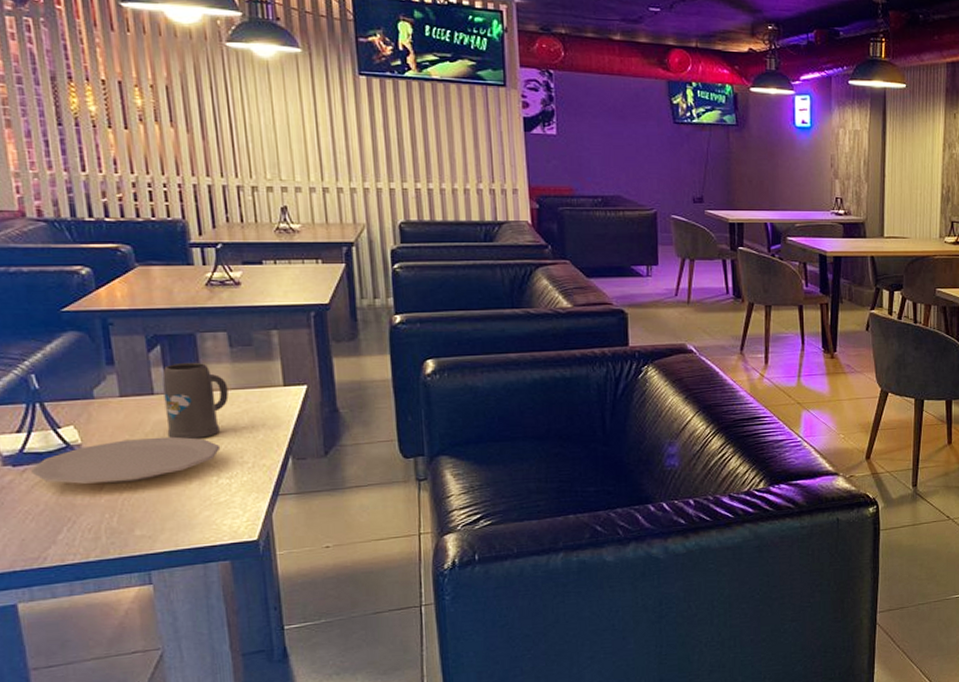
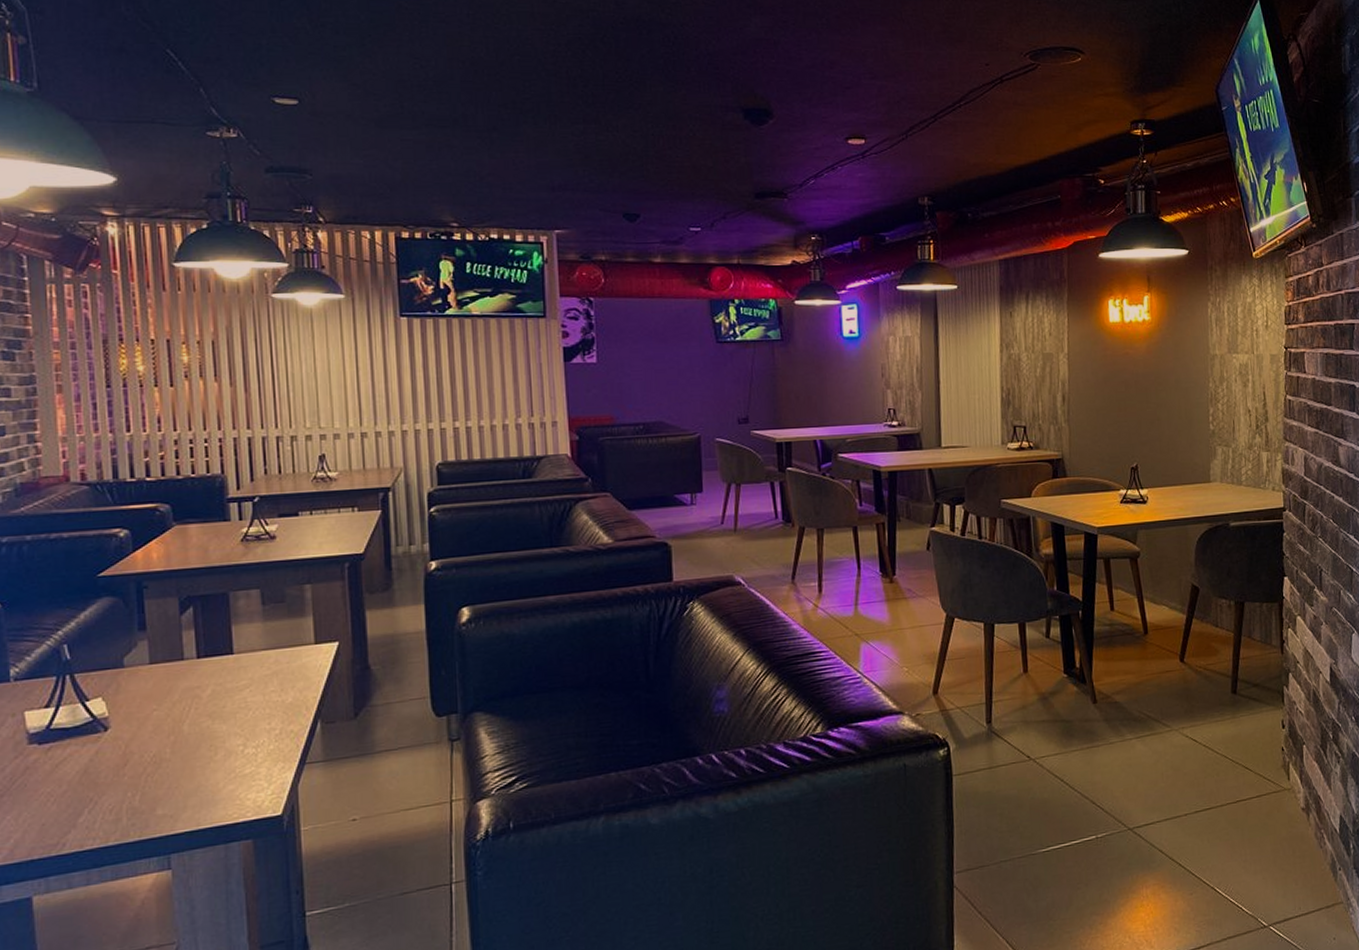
plate: present [31,436,221,484] -> none [57,704,248,761]
beer mug: present [162,362,229,440] -> none [193,622,259,707]

